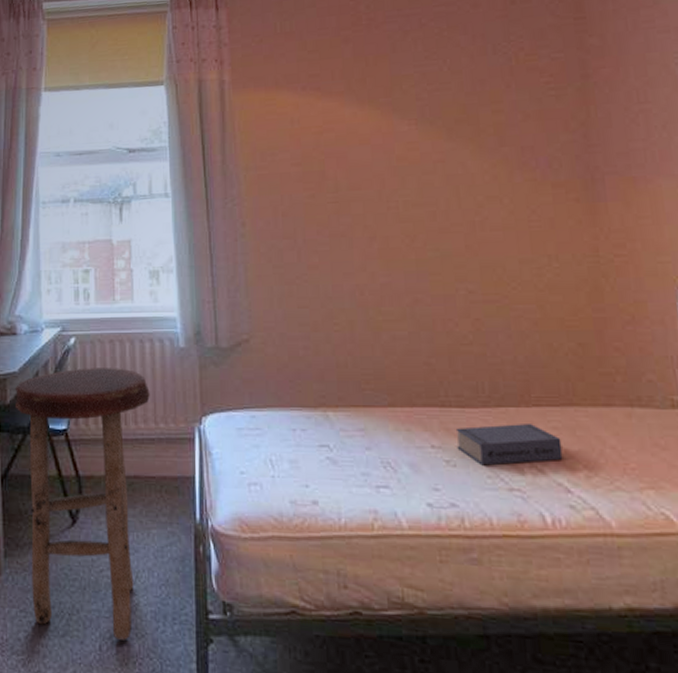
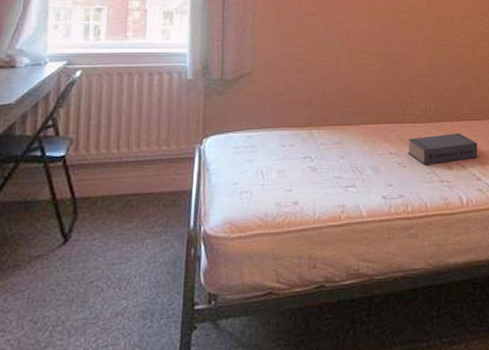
stool: present [14,368,150,640] -> none [7,98,155,341]

